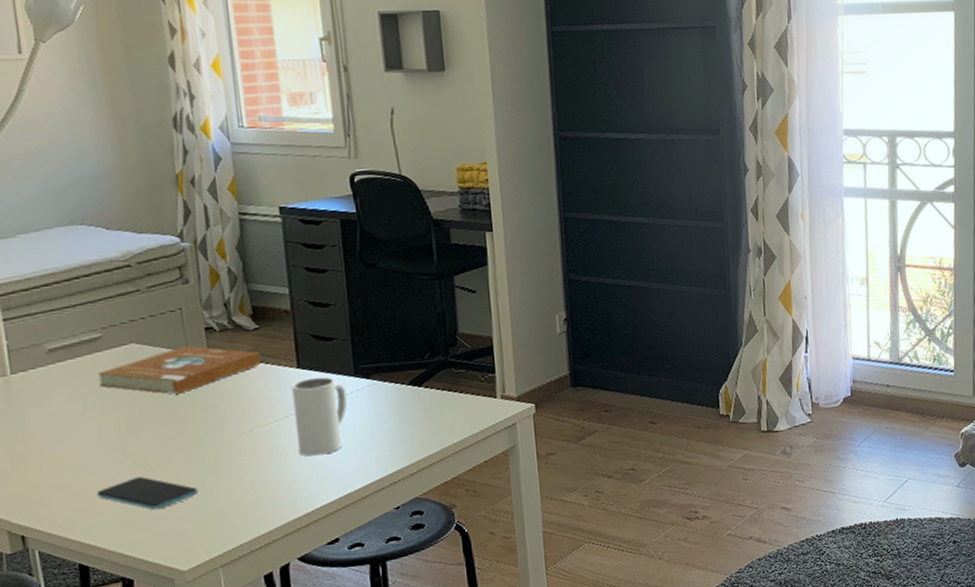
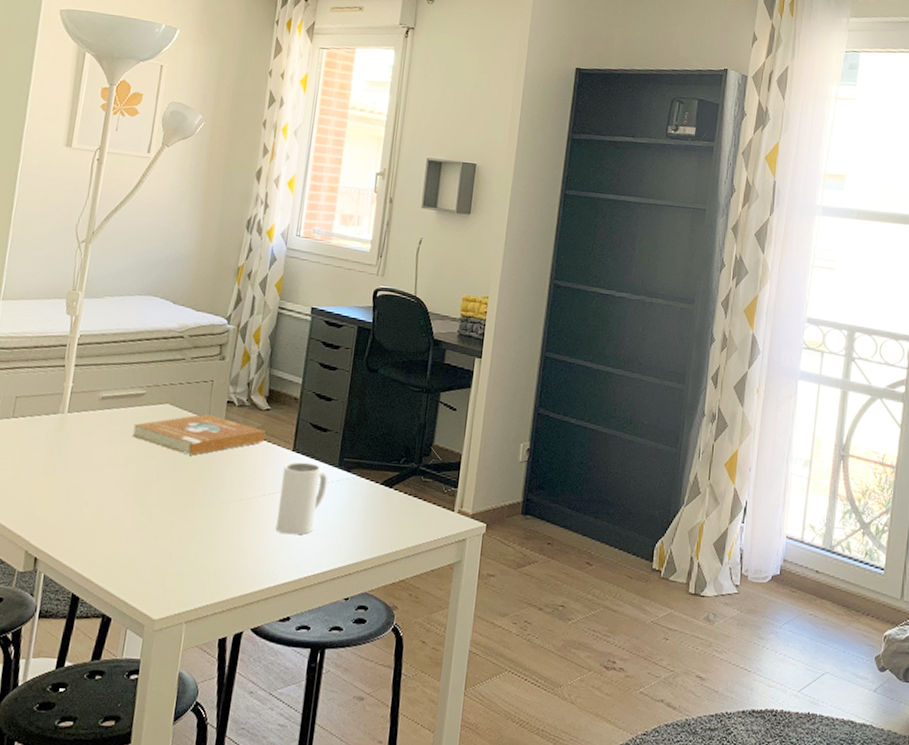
smartphone: present [97,477,199,510] -> none [104,524,186,557]

